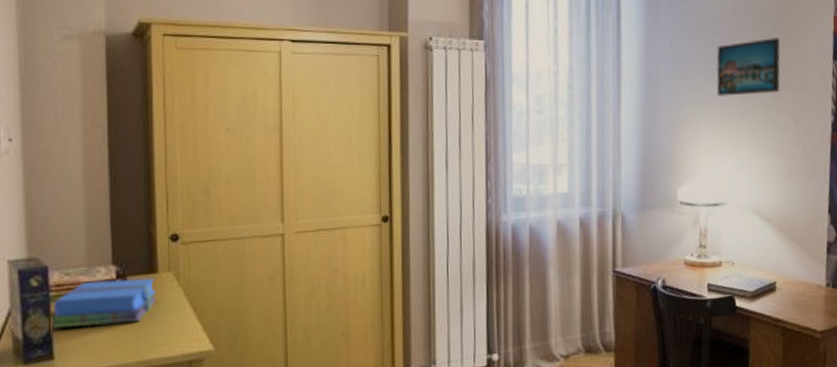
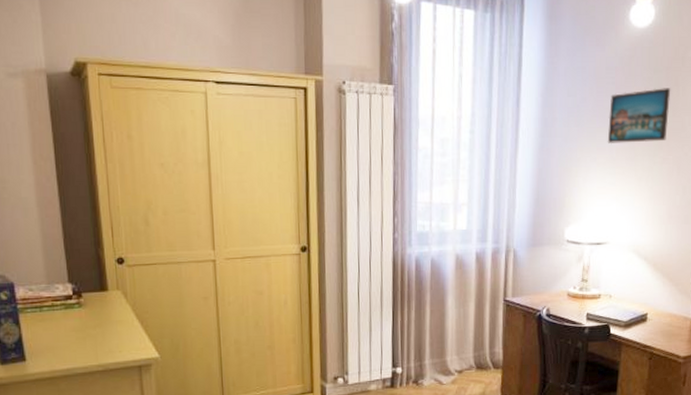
books: present [51,278,157,328] -> none [20,295,109,335]

